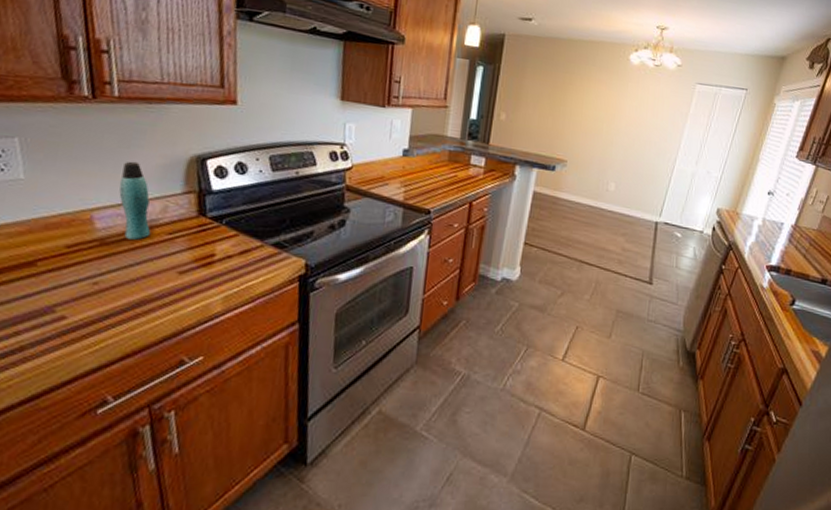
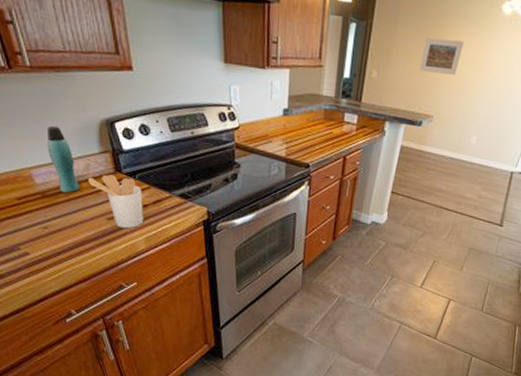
utensil holder: none [162,218,228,285] -> present [88,174,144,229]
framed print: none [550,83,594,120] -> present [420,38,464,75]

